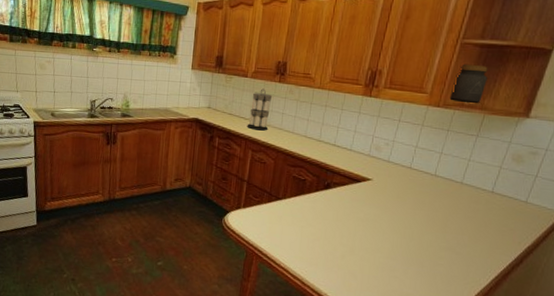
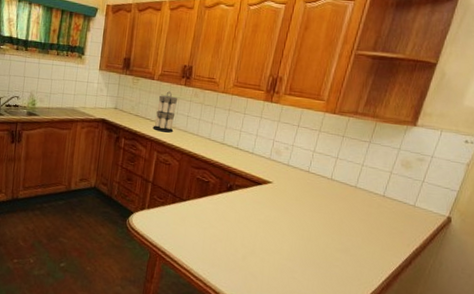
jar: present [449,64,488,103] -> none [345,74,380,111]

